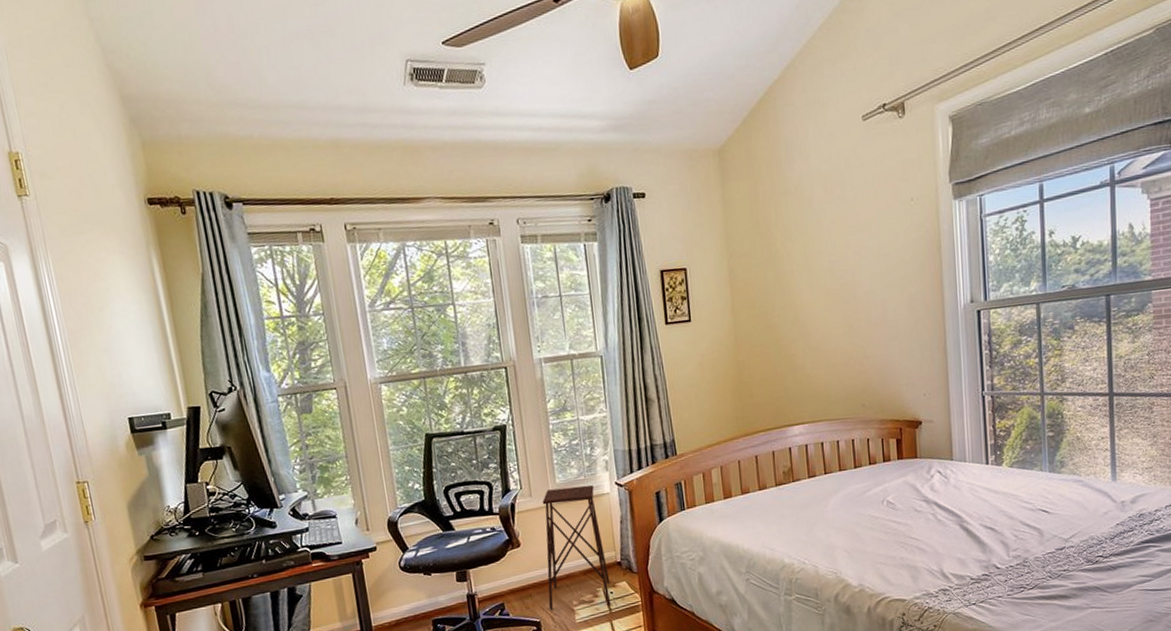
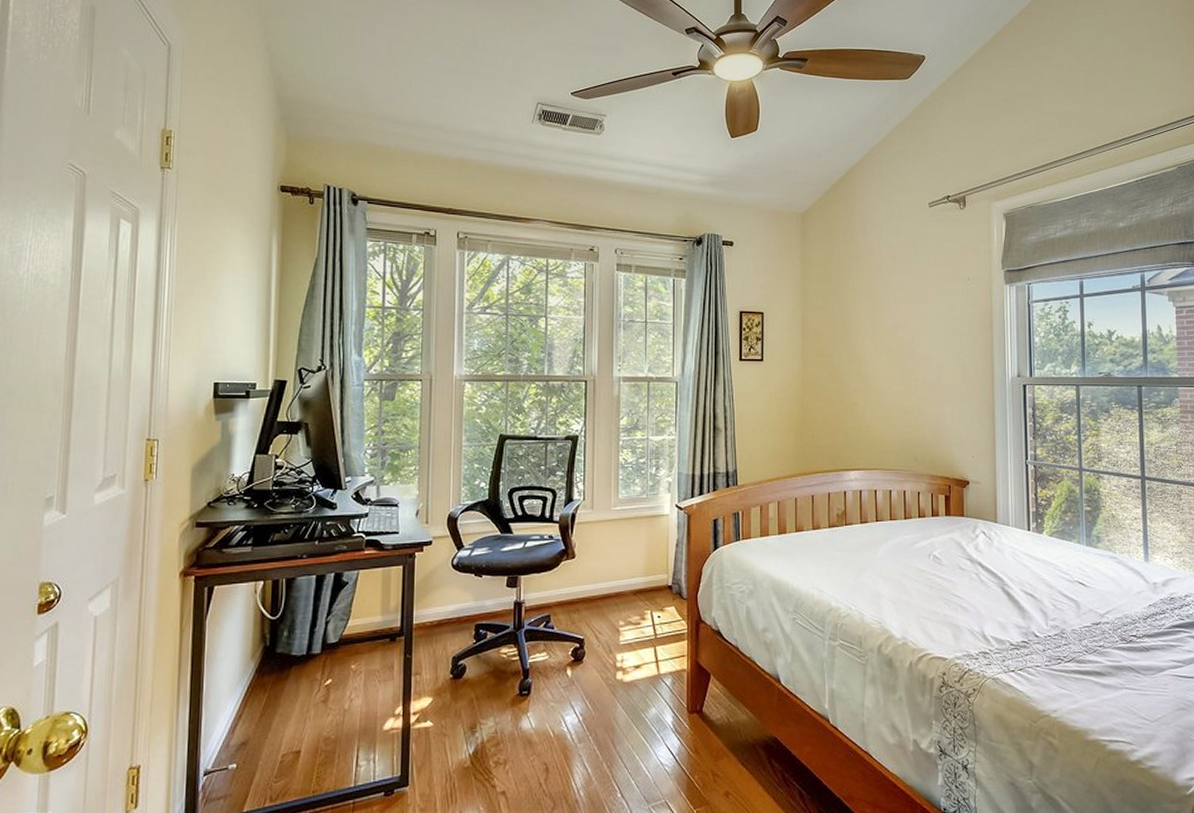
side table: present [542,484,611,610] -> none [595,504,659,629]

